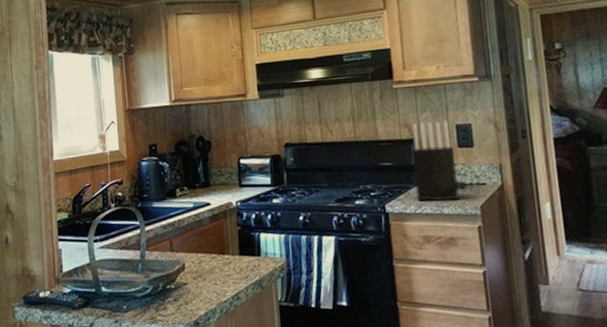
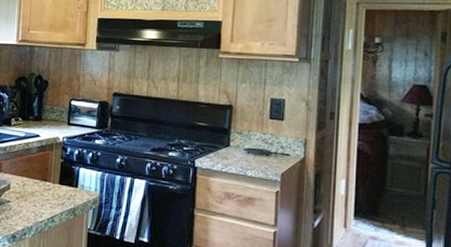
knife block: present [412,121,460,202] -> none [224,91,265,166]

